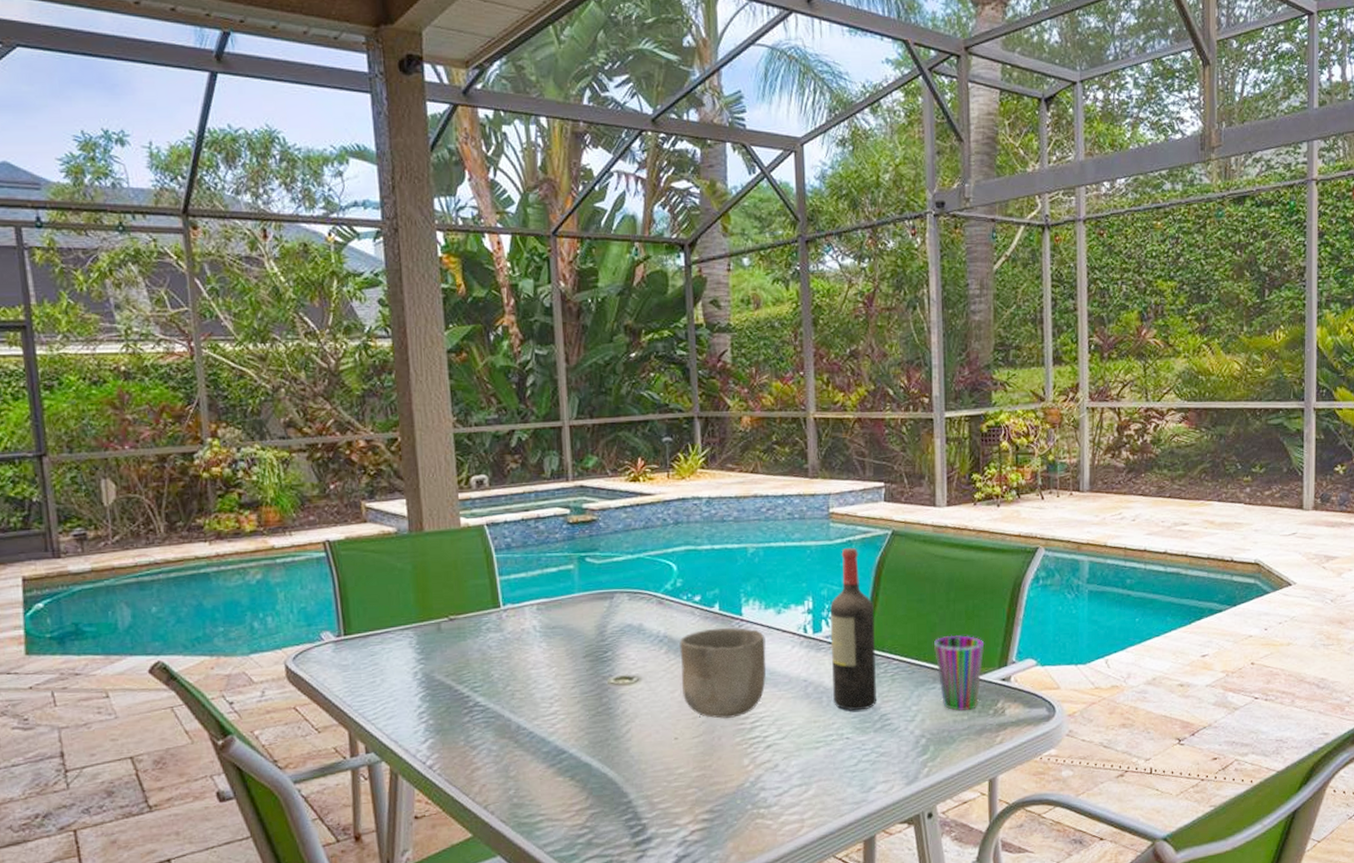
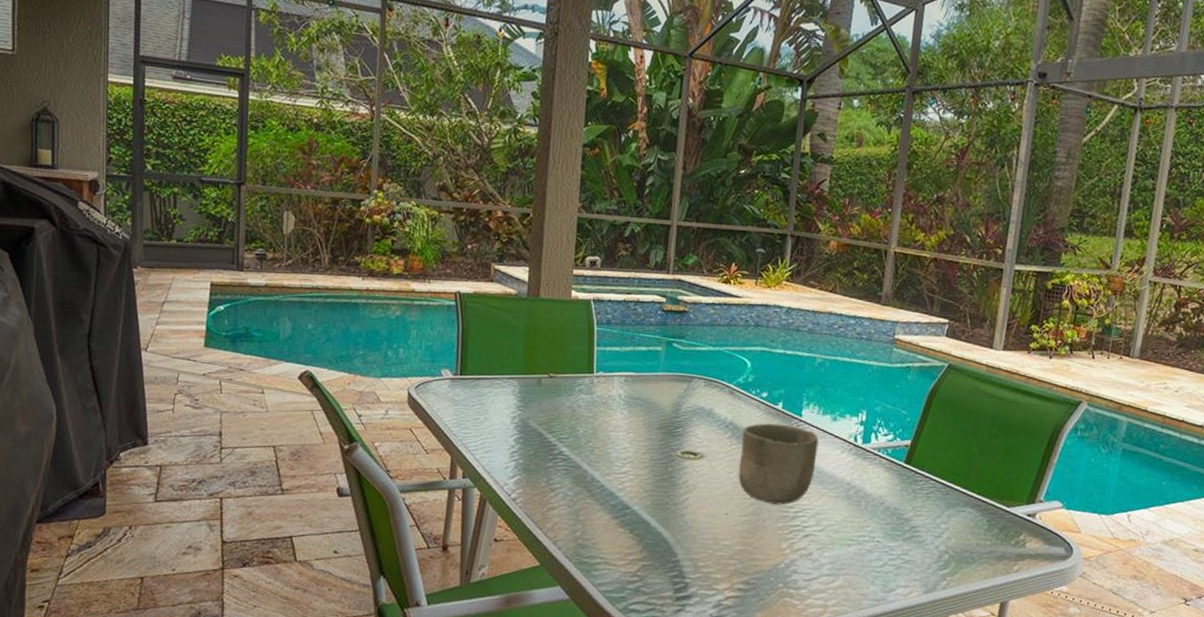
wine bottle: present [829,547,877,711] -> none [870,372,922,520]
cup: present [934,635,985,711] -> none [969,466,1017,537]

